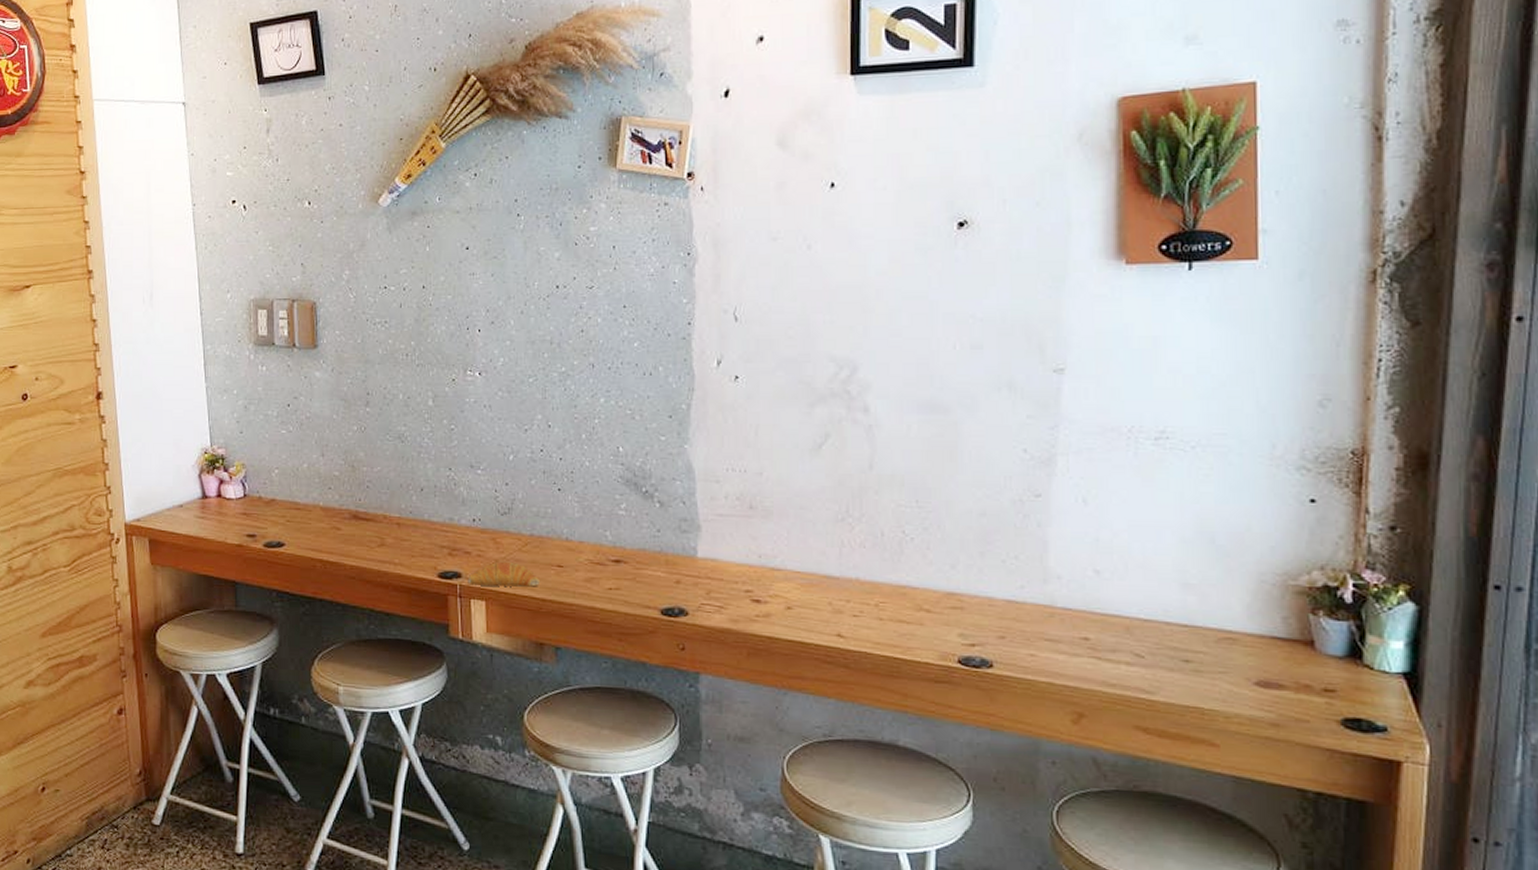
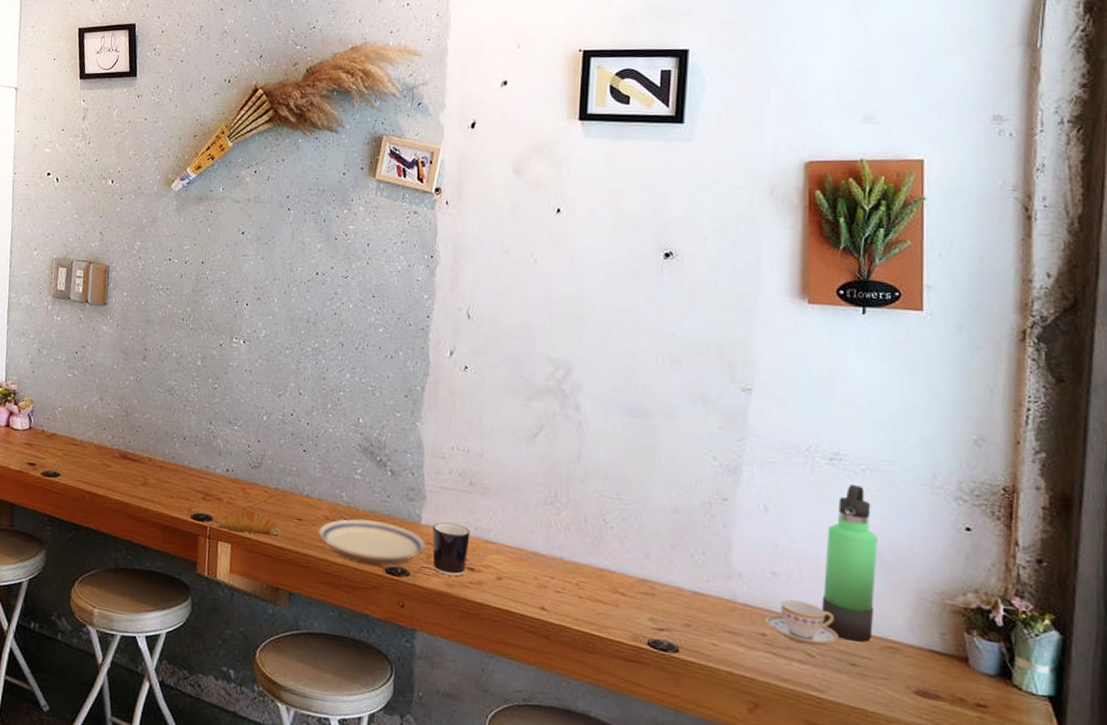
plate: none [581,559,705,606] -> present [317,518,426,564]
mug: none [711,552,754,611] -> present [432,522,470,577]
teacup: none [1088,597,1170,645] -> present [766,599,838,646]
thermos bottle: none [1150,463,1211,636] -> present [822,484,878,642]

